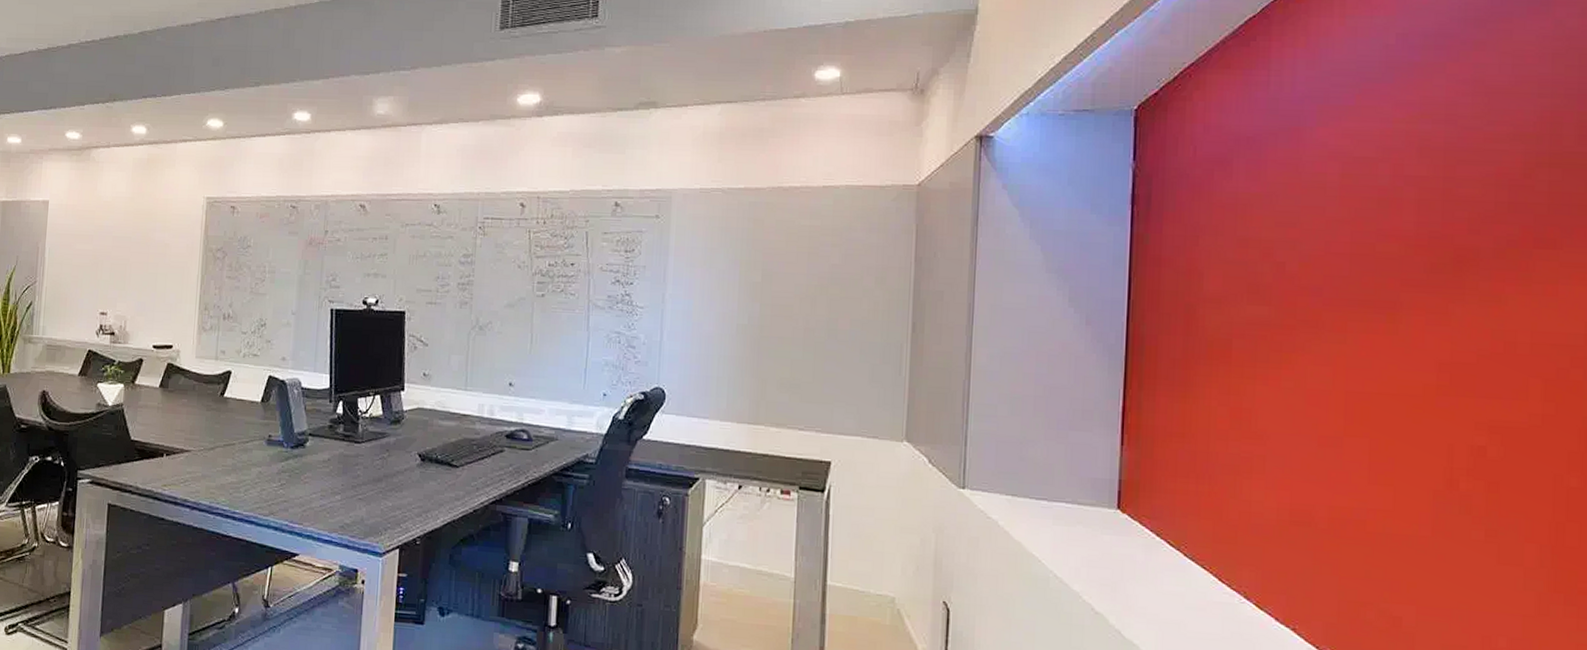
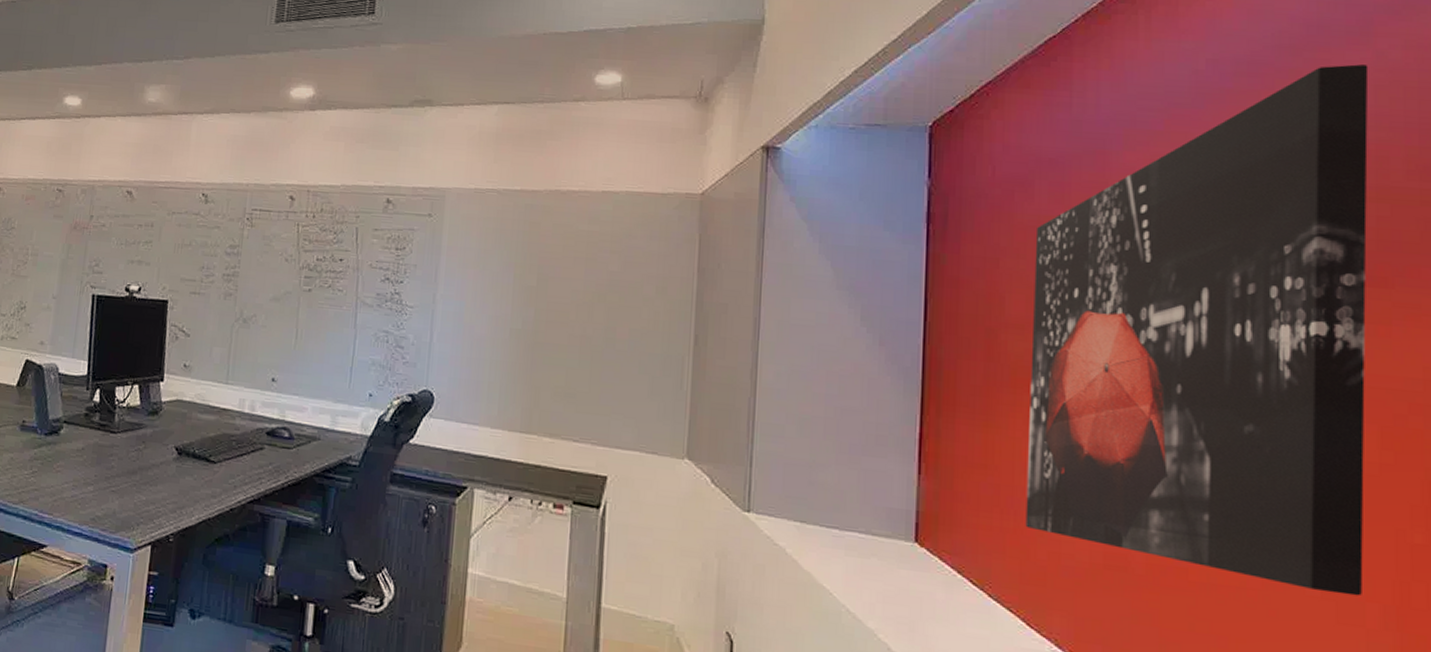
wall art: none [1219,34,1547,538] -> present [1025,64,1369,597]

